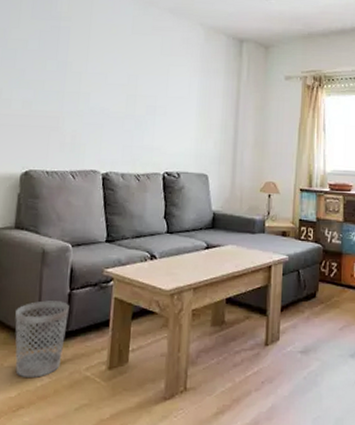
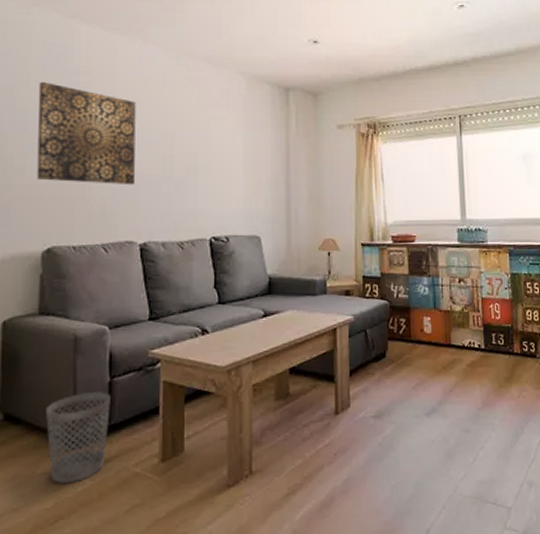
wall art: none [20,24,107,121] -> present [36,81,136,185]

